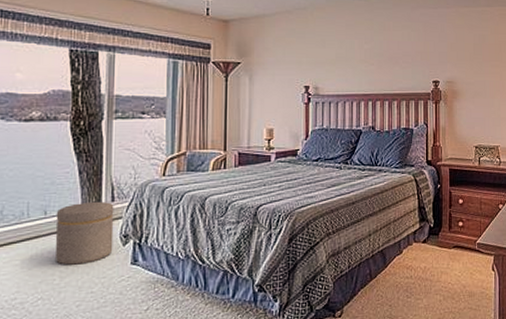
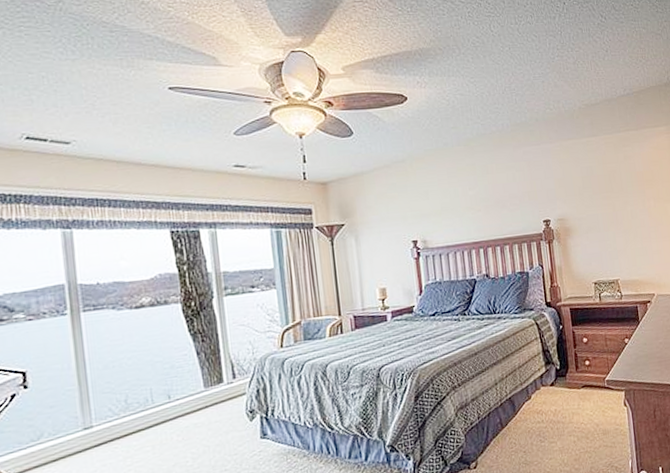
ottoman: present [56,201,114,265] -> none [179,379,241,446]

